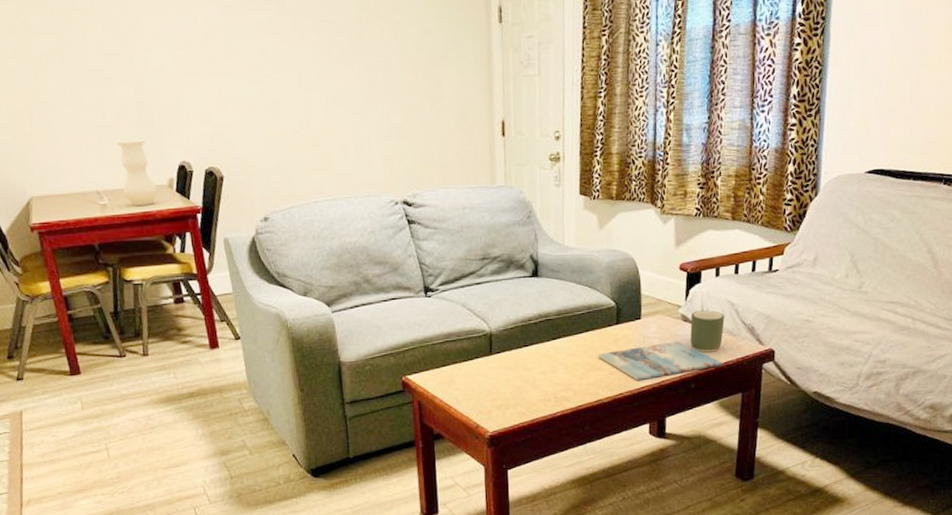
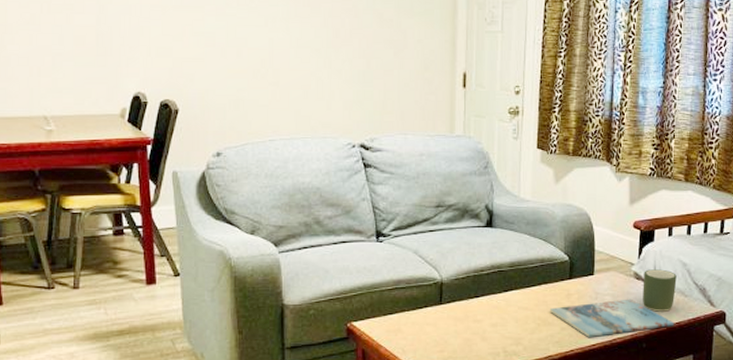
vase: present [115,140,158,207] -> none [70,68,108,134]

